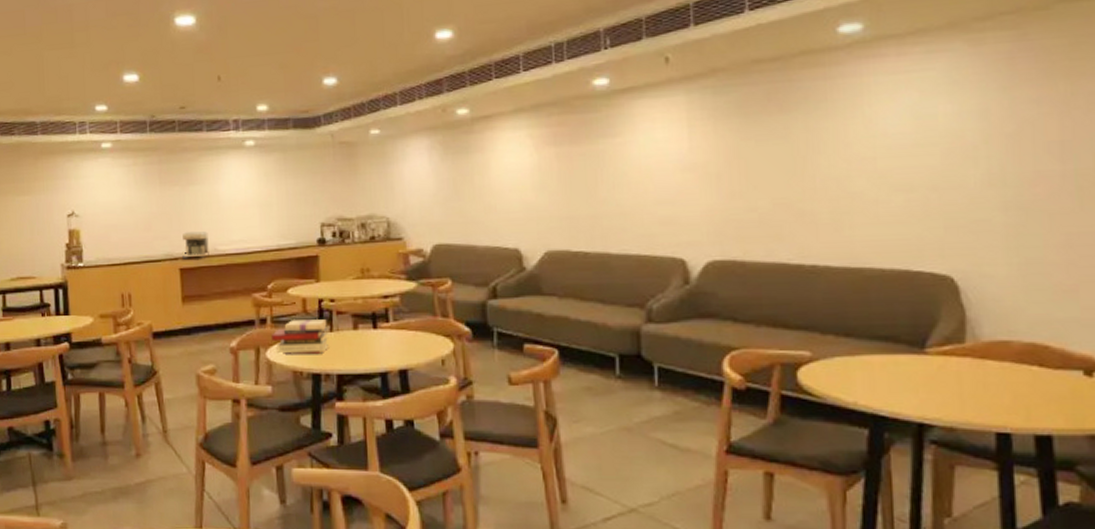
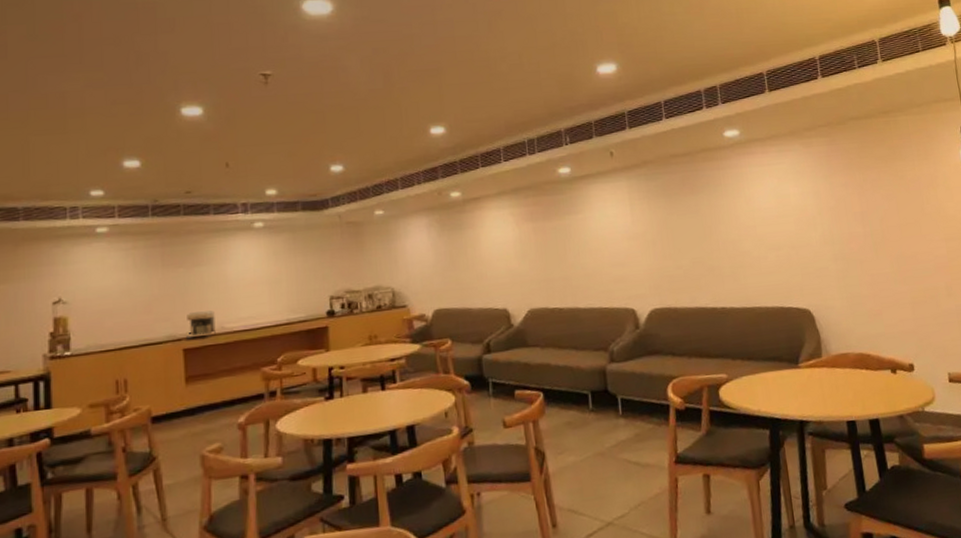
books: present [270,319,330,354] -> none [280,386,340,424]

